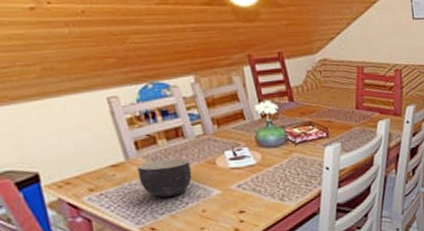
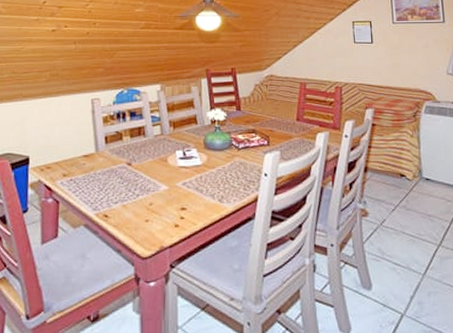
bowl: present [137,158,192,197] -> none [103,153,146,187]

